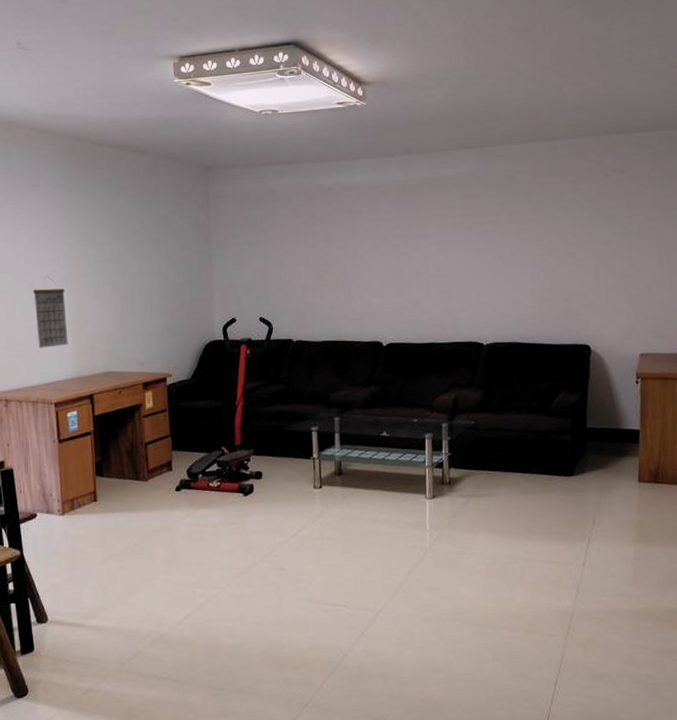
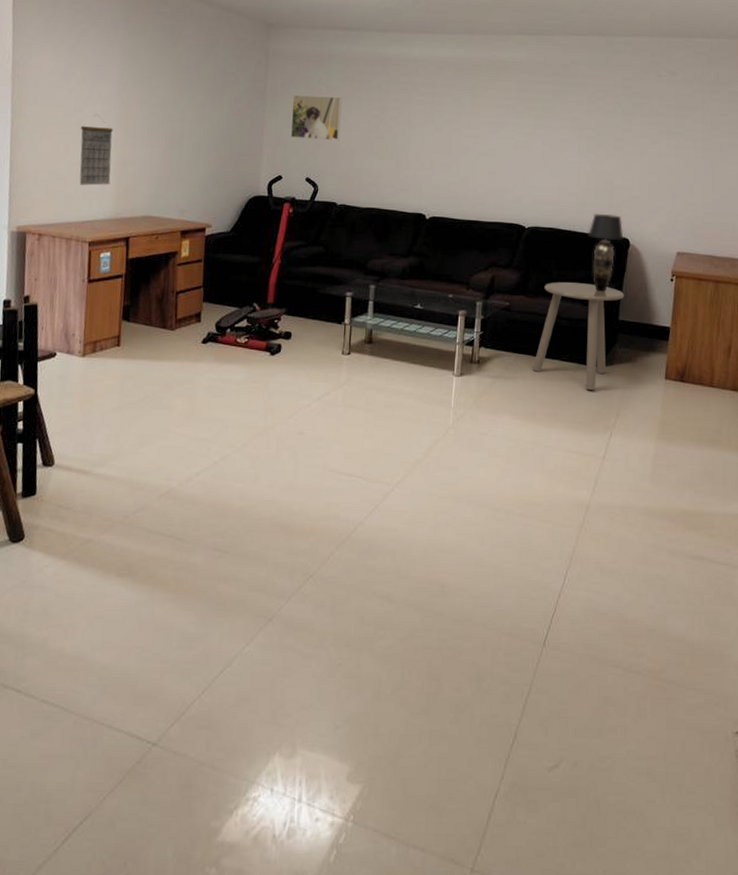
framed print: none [237,232,289,279] -> present [290,95,342,141]
side table: none [504,394,590,500] -> present [532,282,624,390]
table lamp: none [547,322,585,402] -> present [588,213,624,292]

